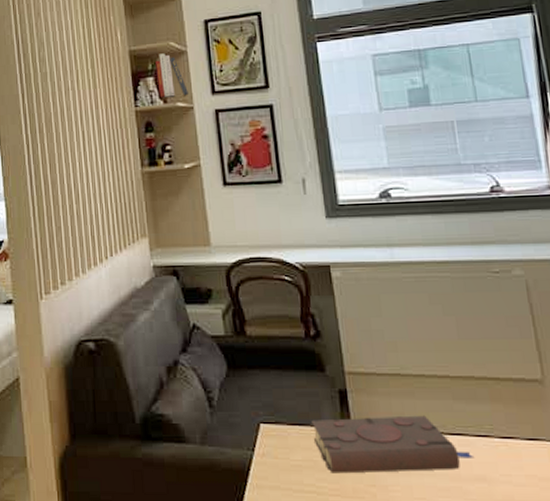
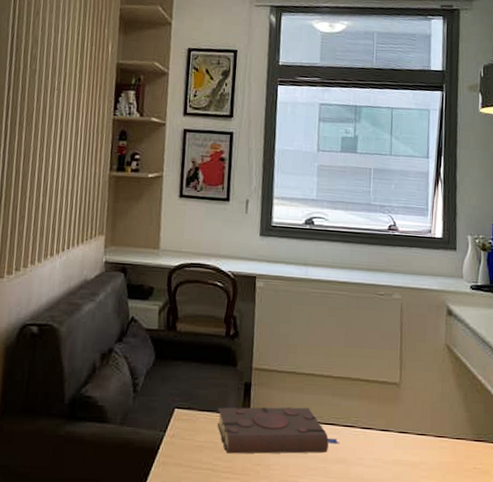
books: present [155,53,188,99] -> none [137,71,163,113]

